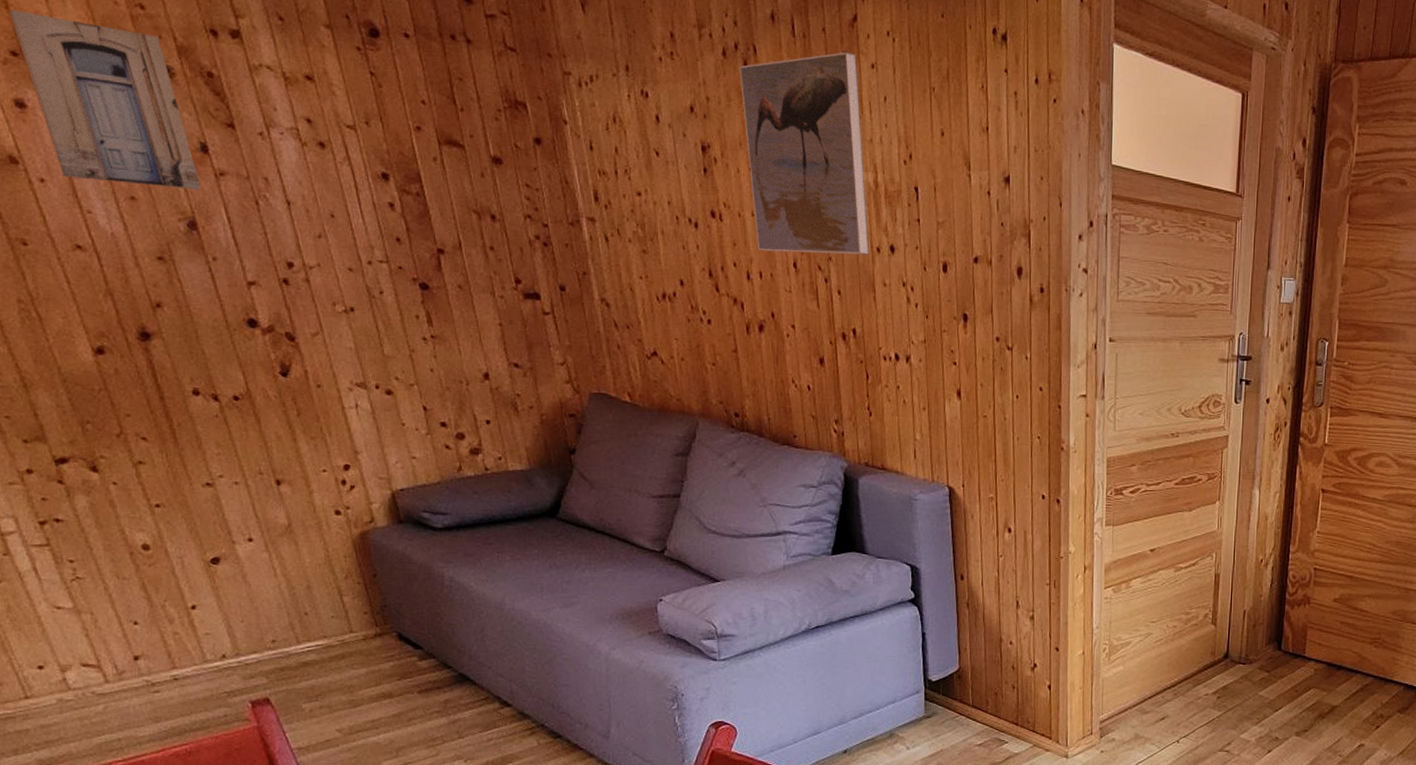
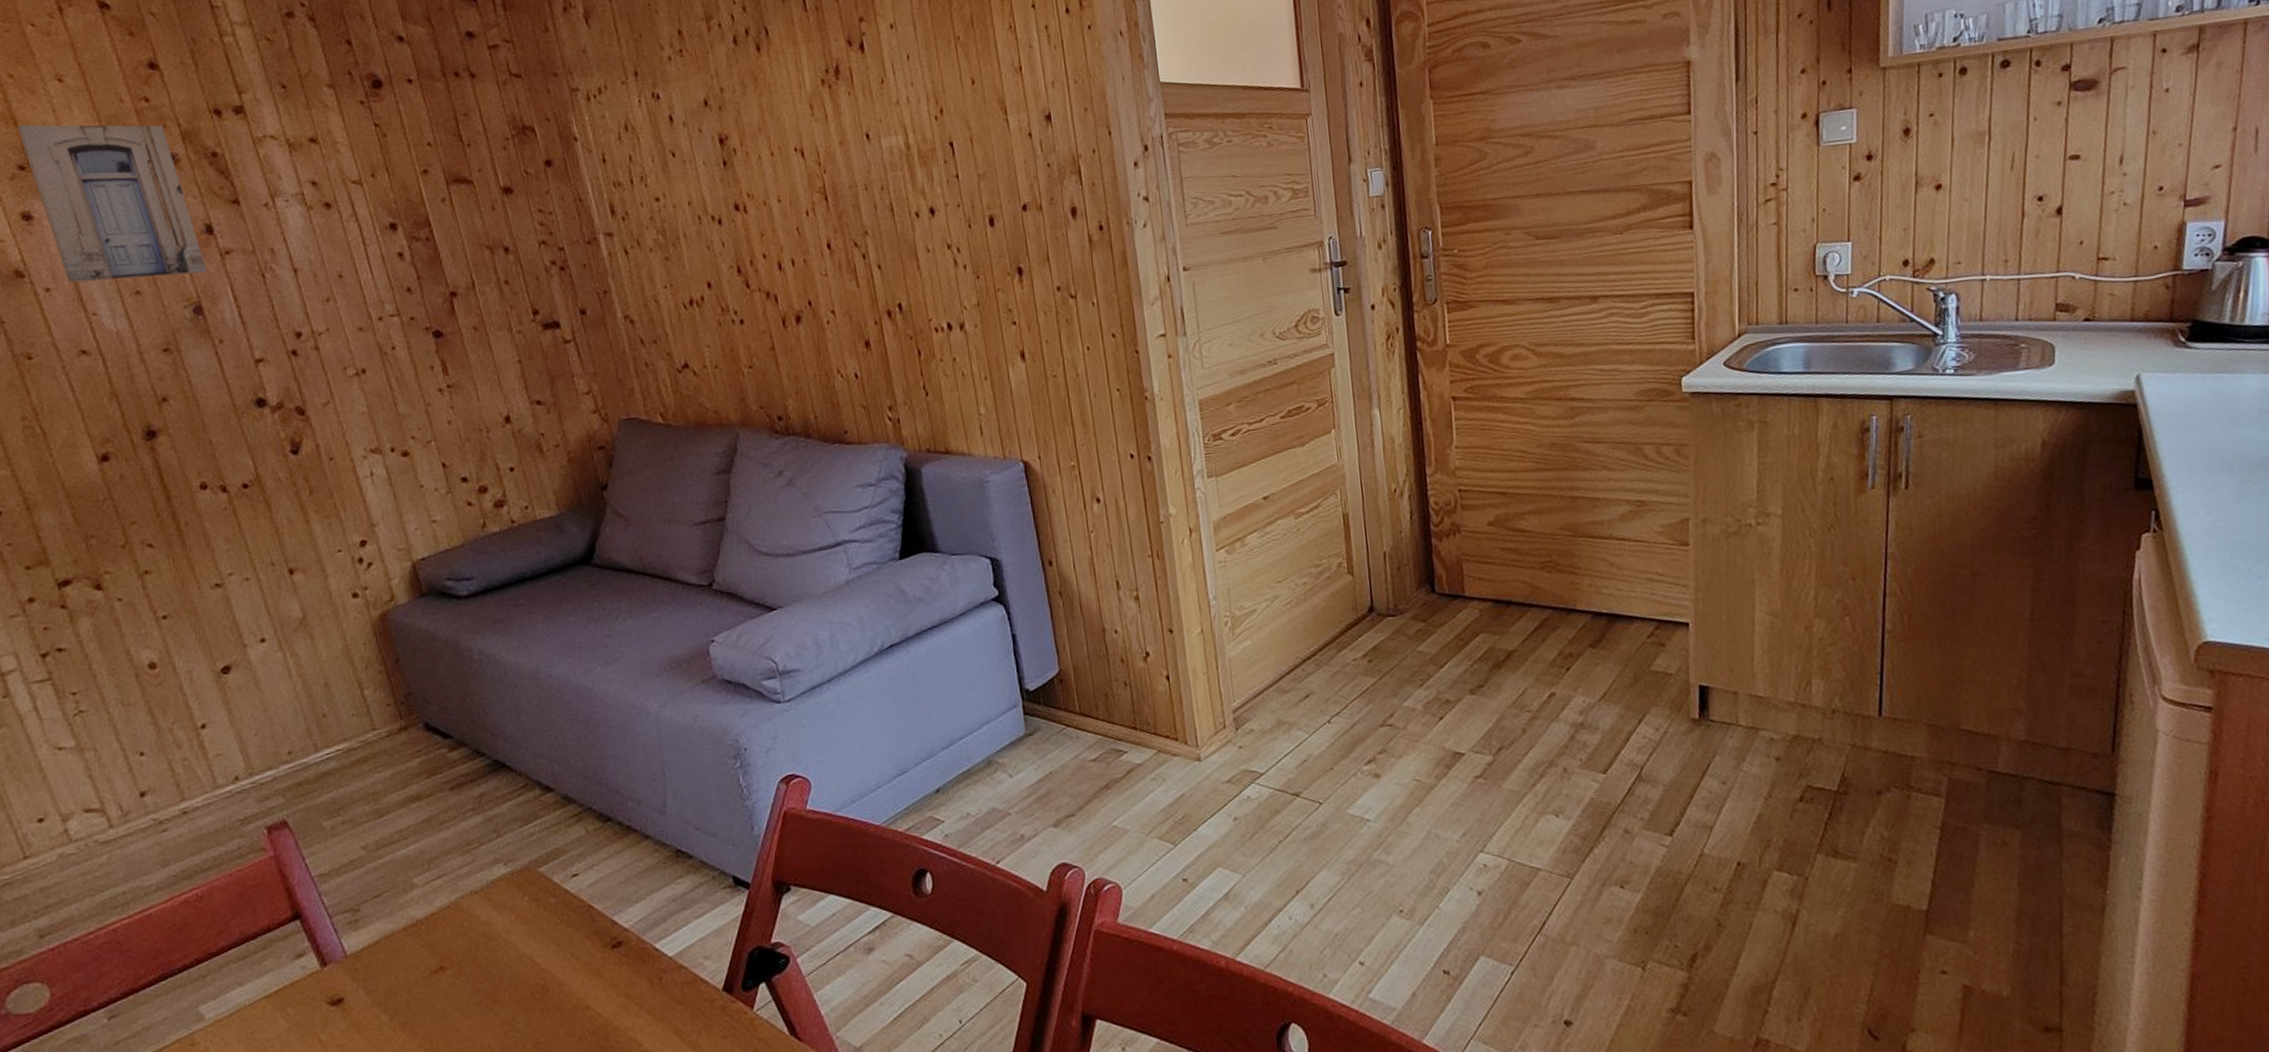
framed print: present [738,51,870,255] -> none [751,16,909,238]

